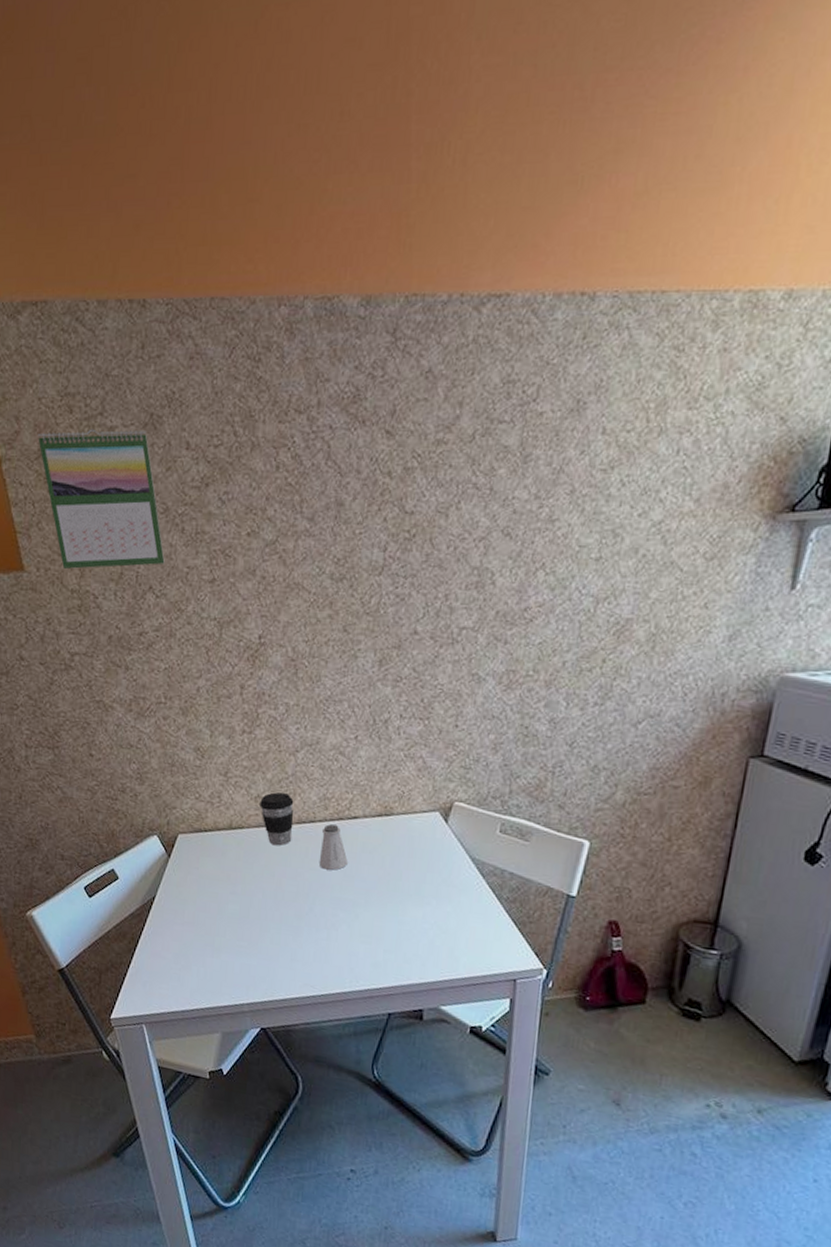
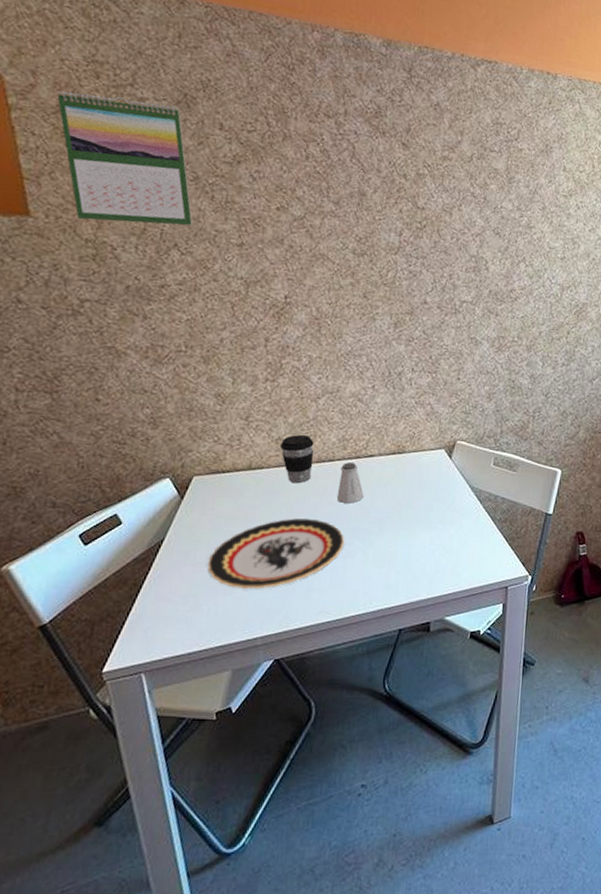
plate: none [195,883,329,955] -> present [207,518,345,589]

